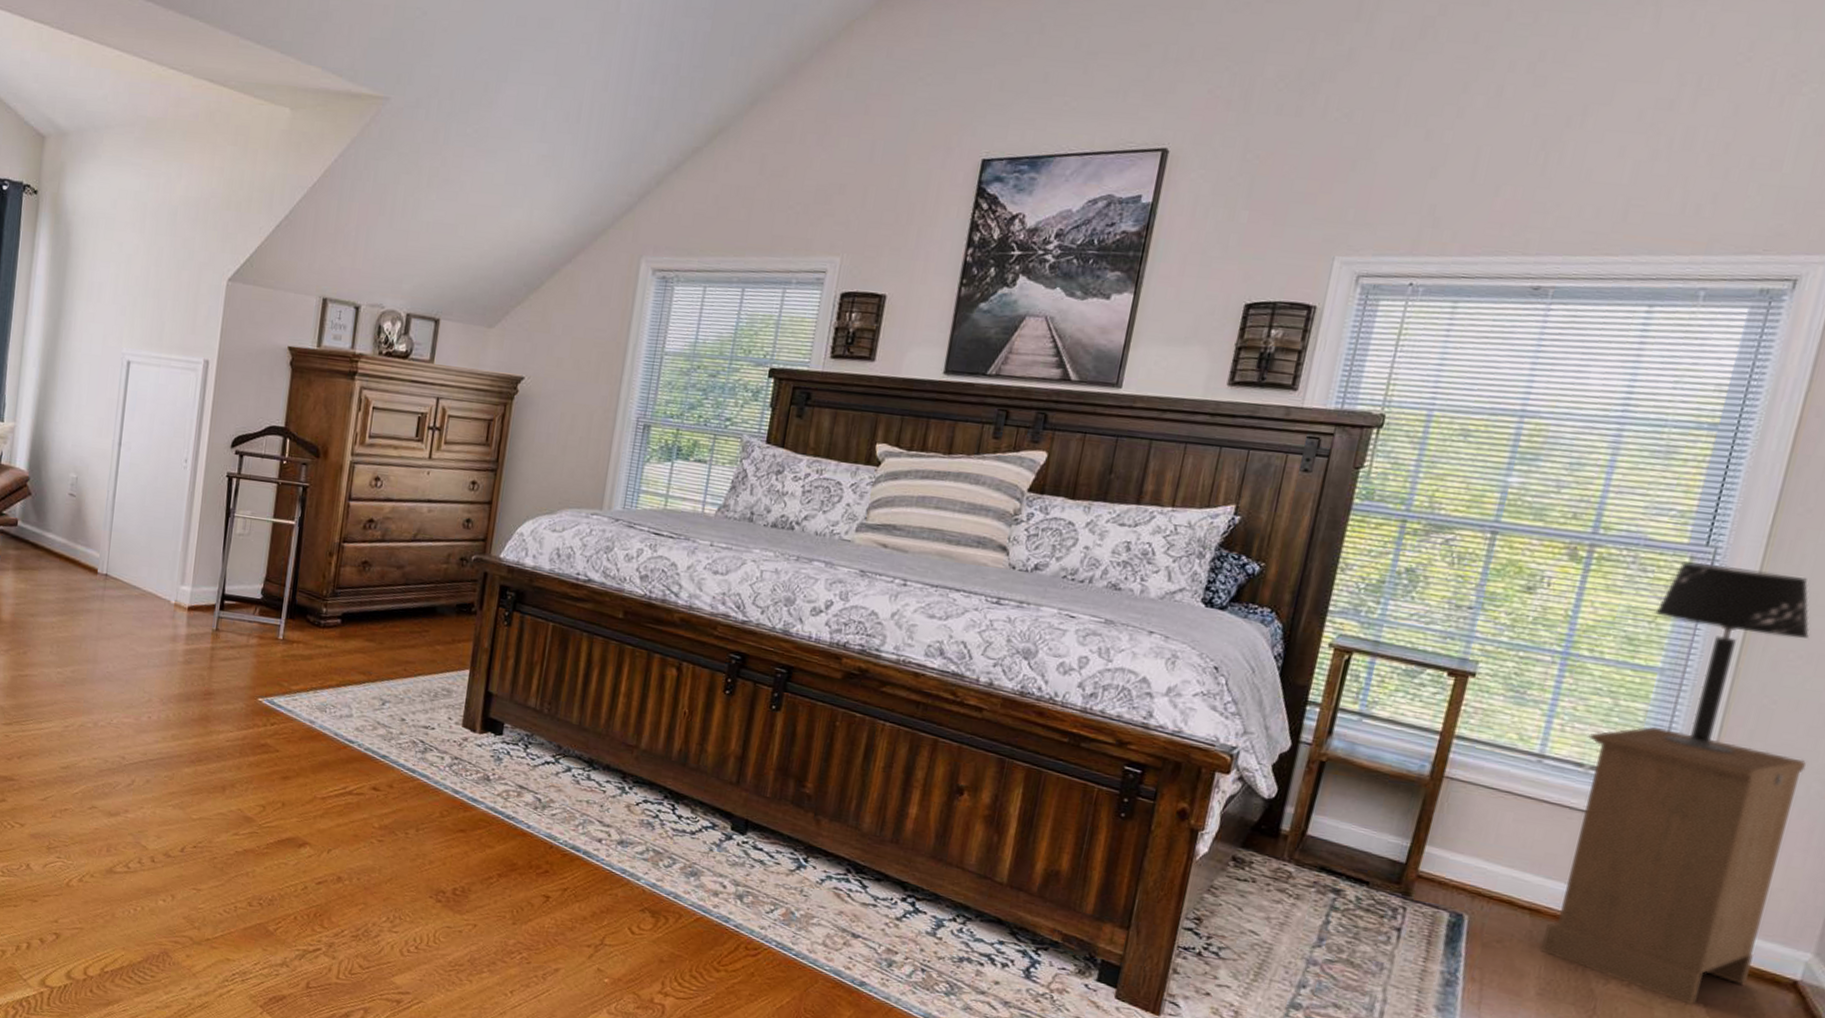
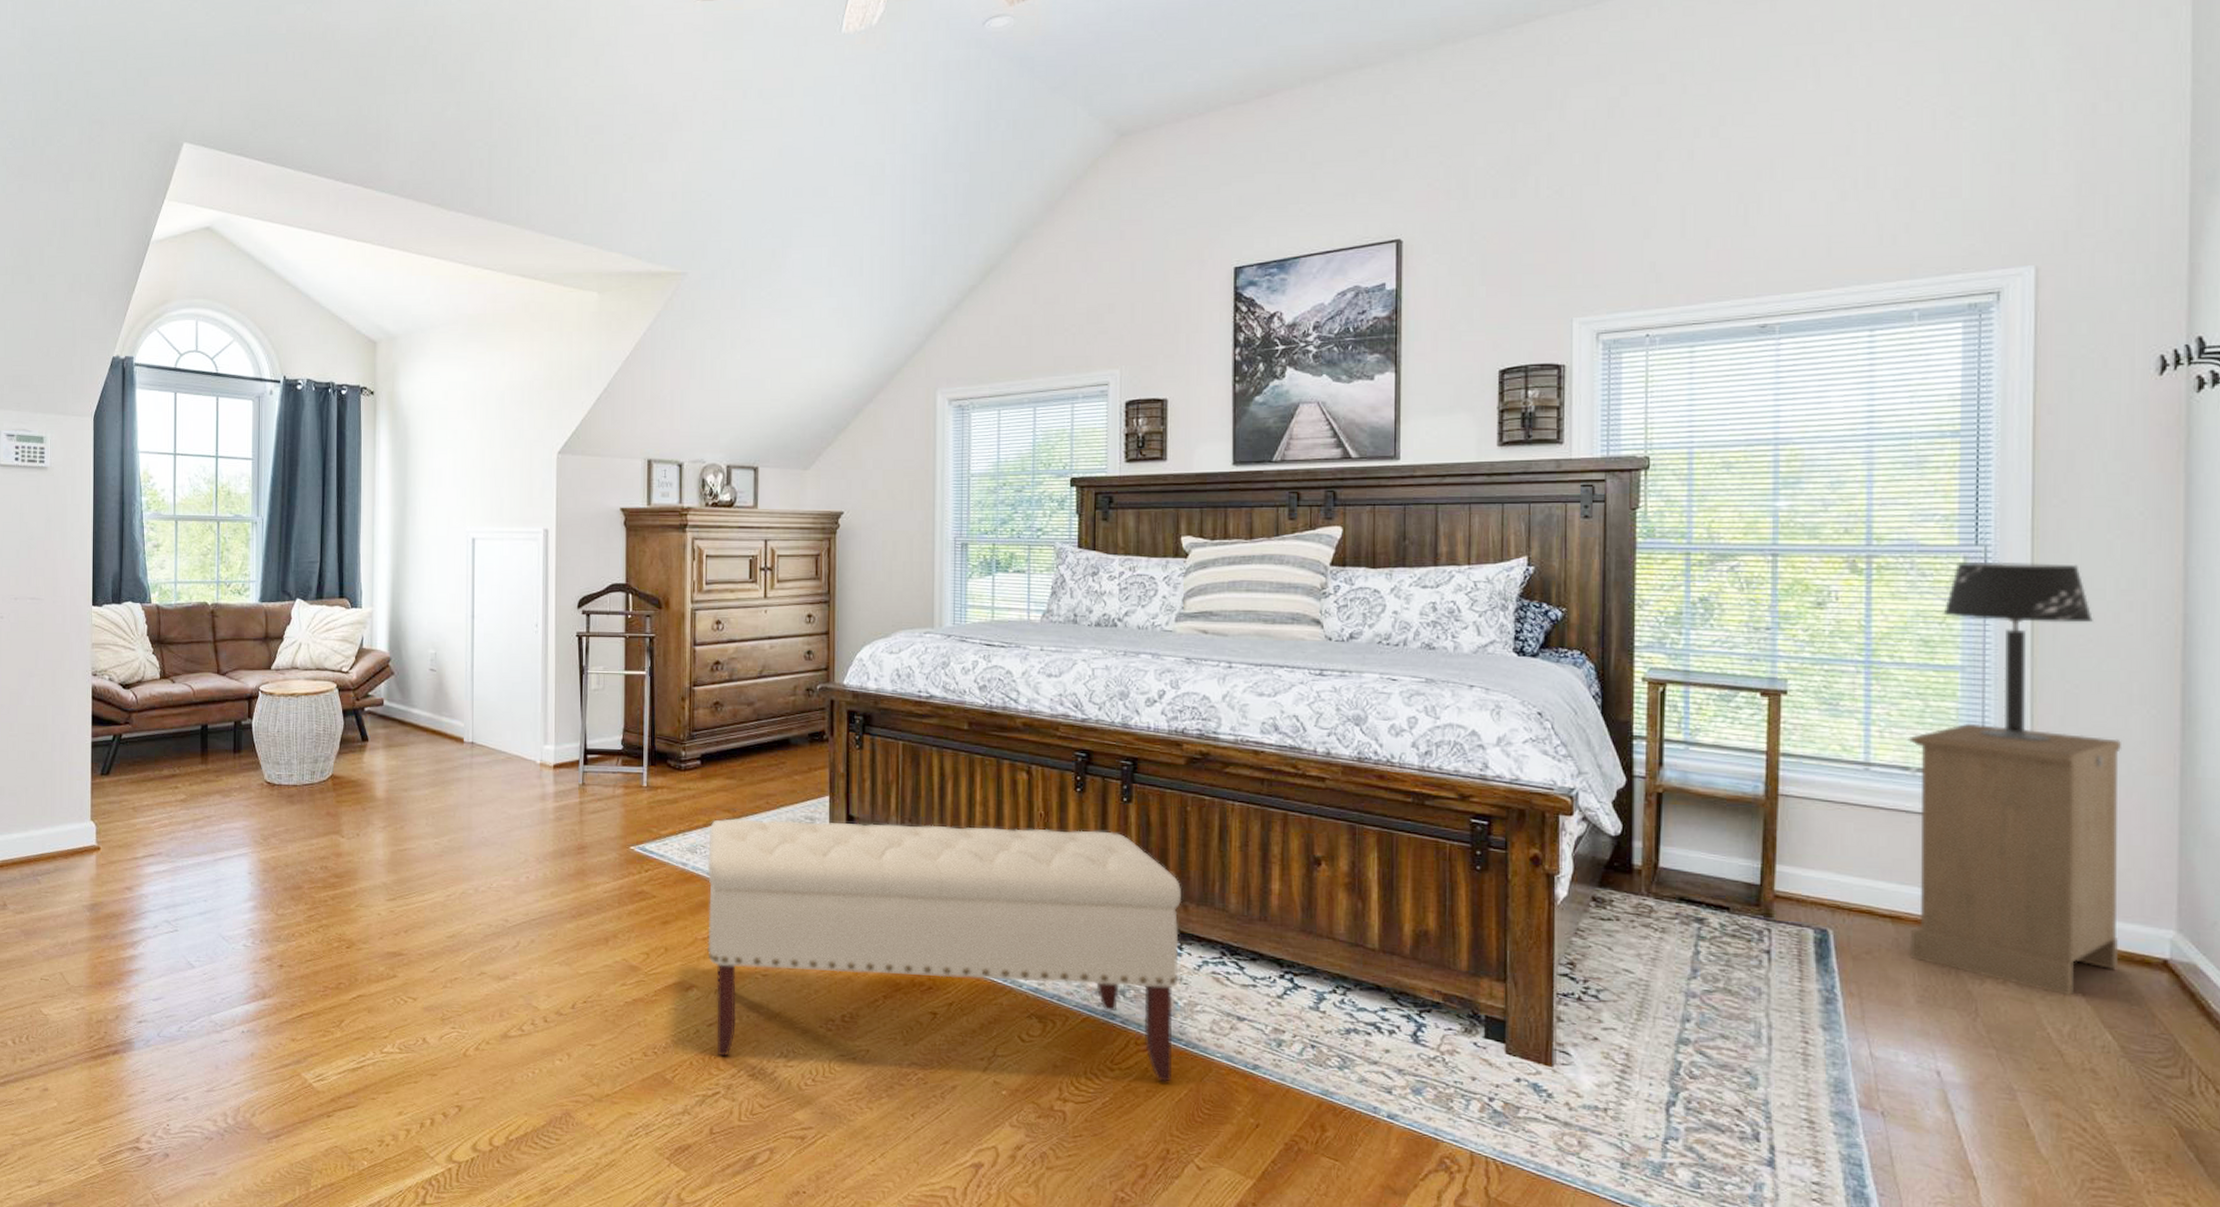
bench: none [323,680,817,989] -> present [707,818,1181,1082]

